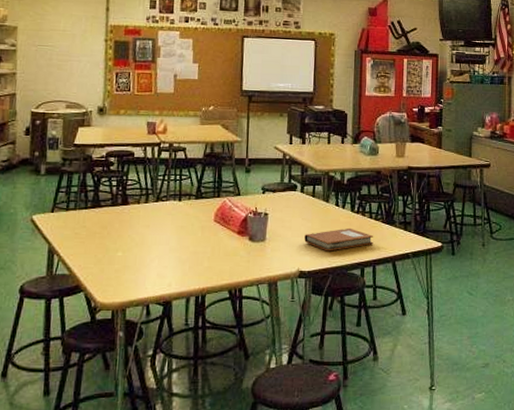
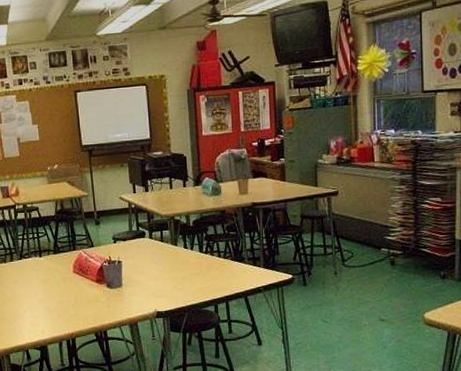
notebook: present [304,228,374,251] -> none [158,268,225,292]

